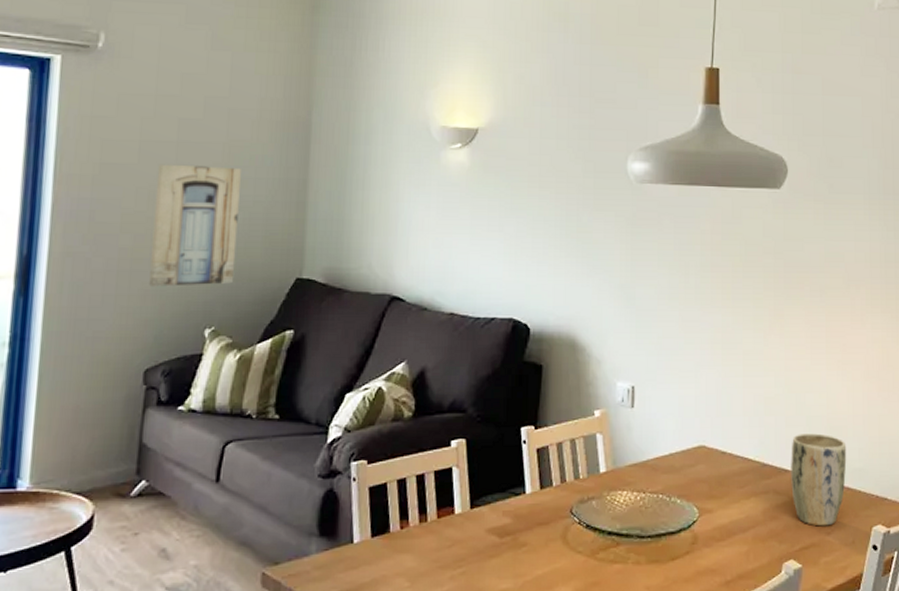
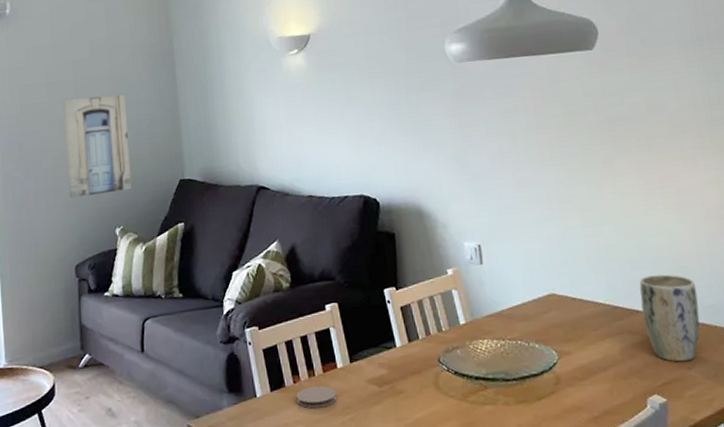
coaster: none [401,533,450,559] -> present [296,385,337,409]

